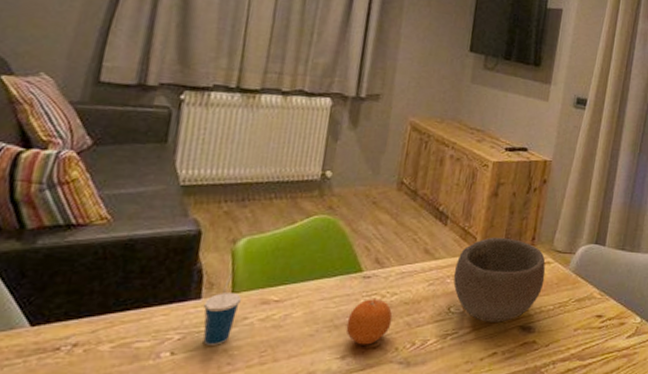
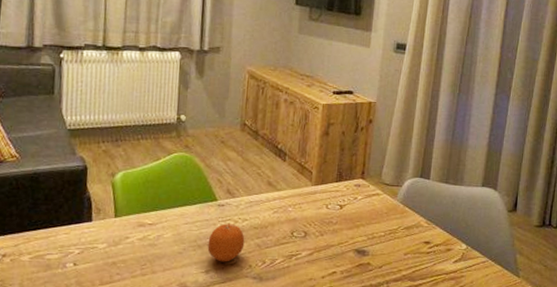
cup: present [202,274,242,345] -> none [94,202,123,259]
bowl: present [453,237,546,322] -> none [294,171,376,246]

